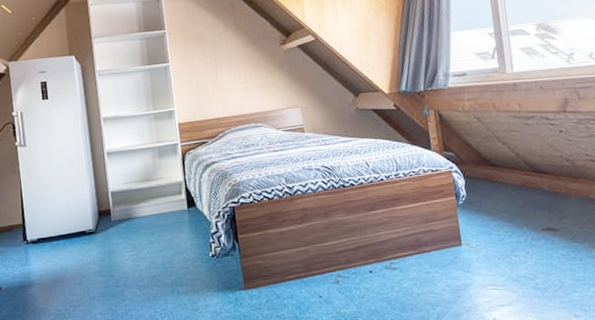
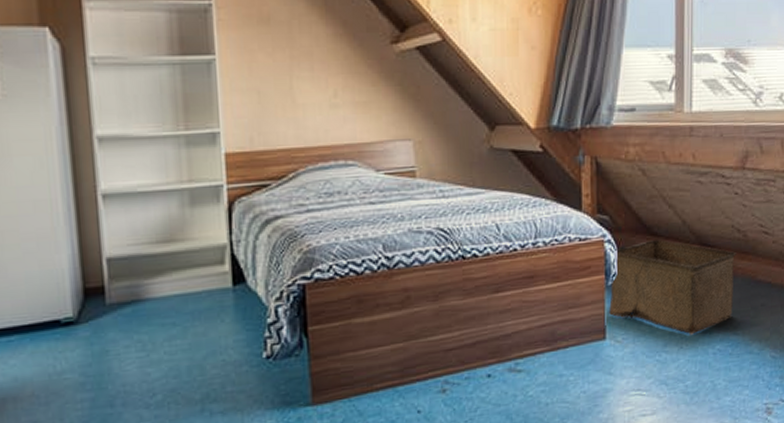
storage bin: none [461,169,571,243] -> present [609,240,736,335]

